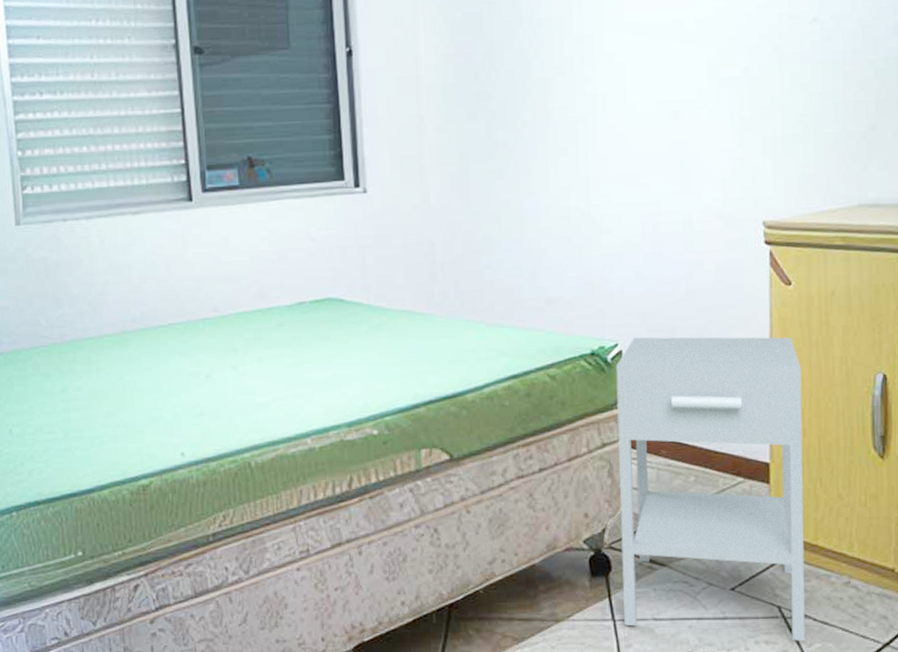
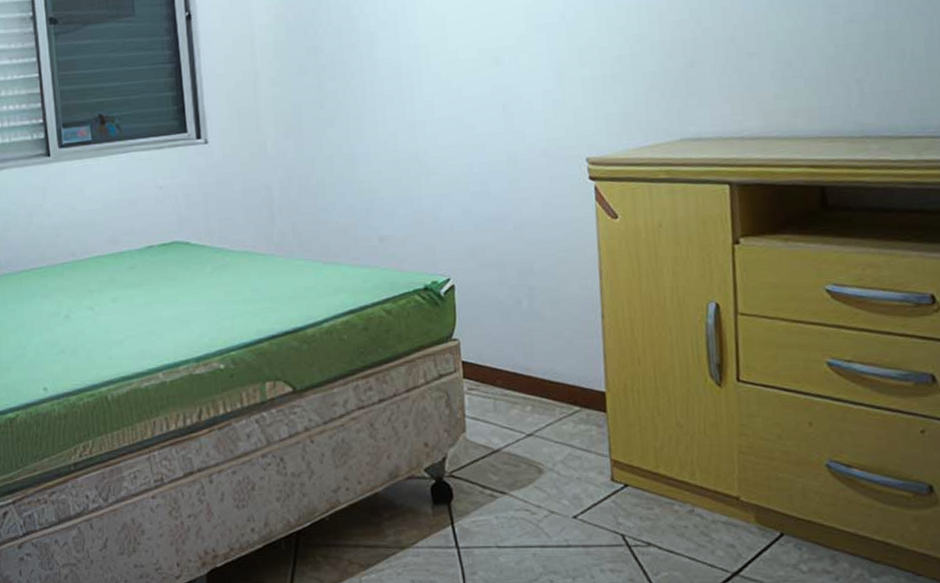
nightstand: present [616,337,806,642] -> none [449,269,652,570]

